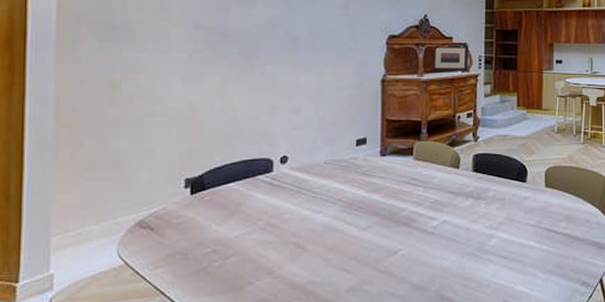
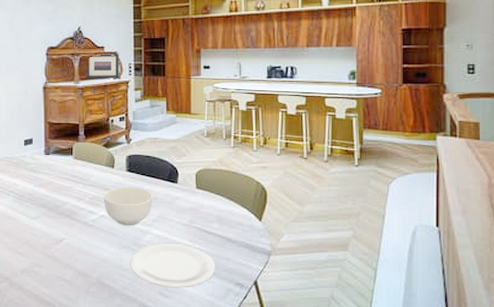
bowl: none [445,187,501,231] -> present [103,186,153,226]
plate: none [472,245,563,294] -> present [129,242,216,288]

